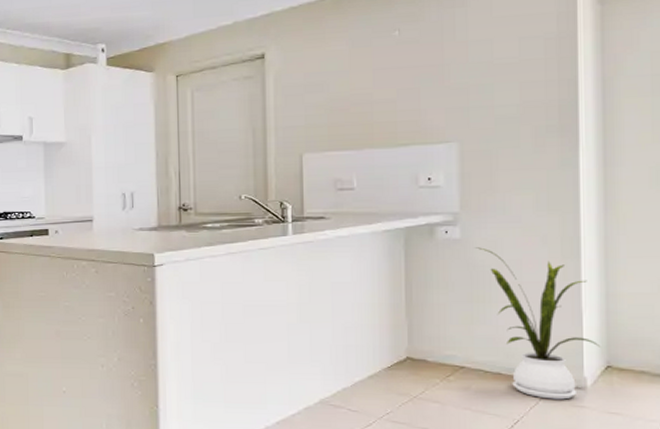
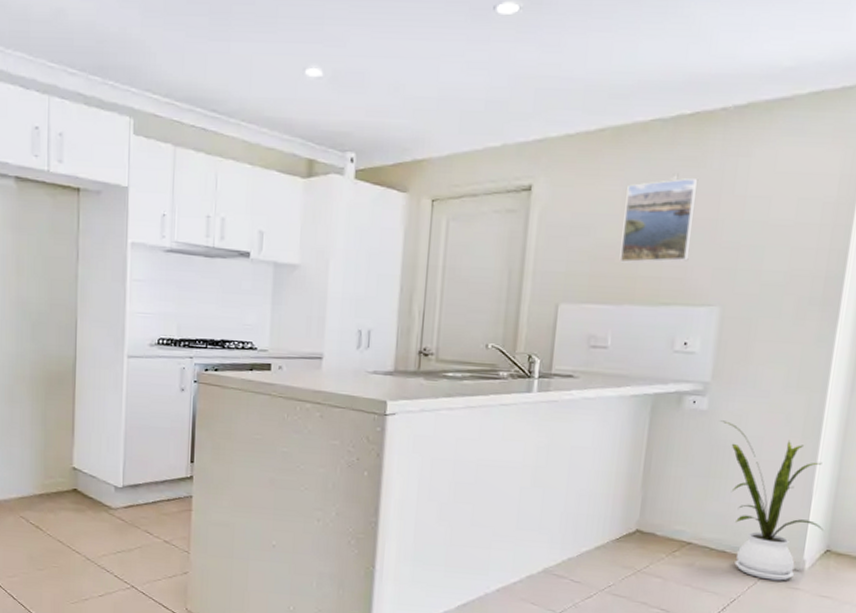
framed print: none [353,30,421,112] -> present [619,177,698,263]

